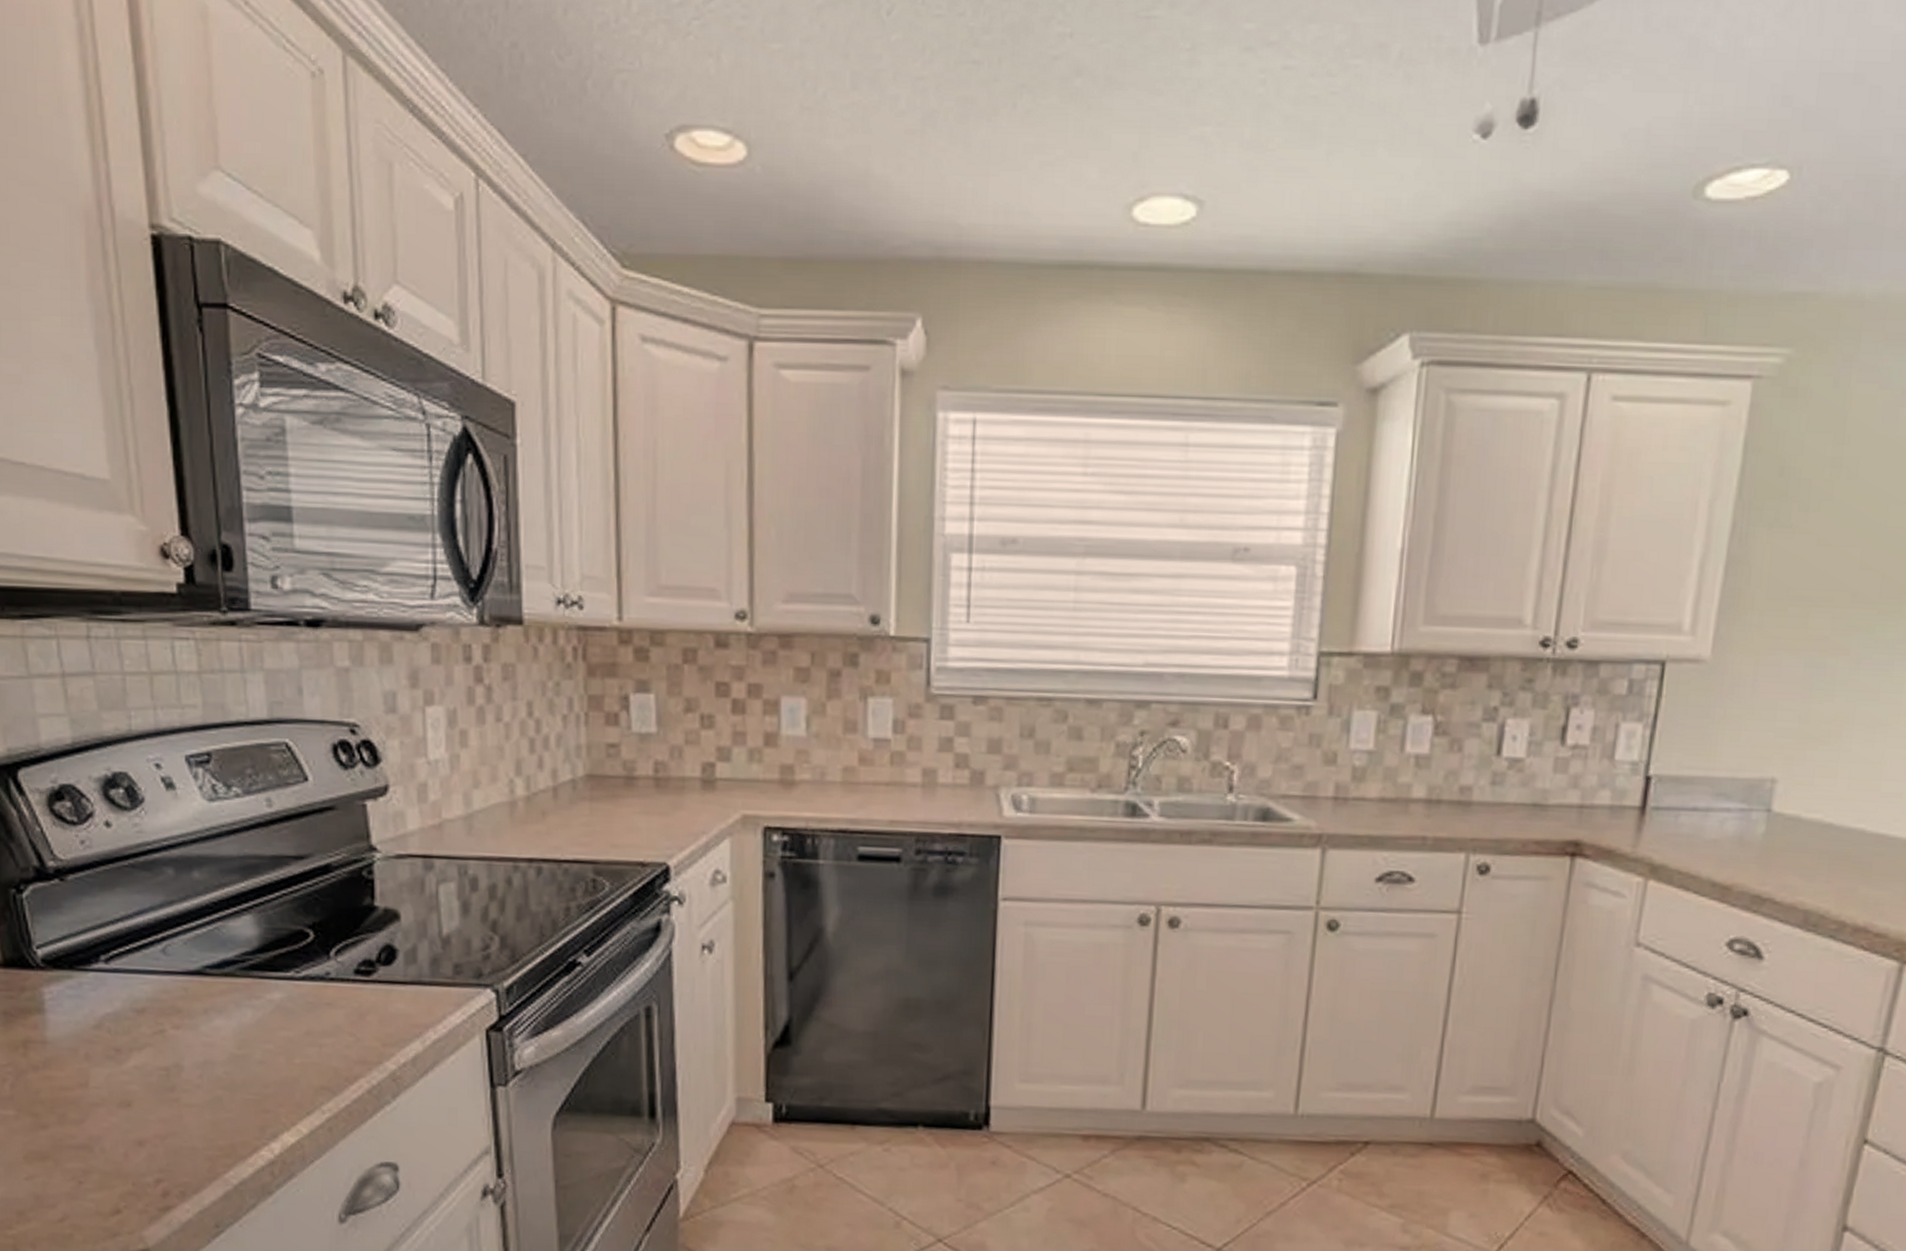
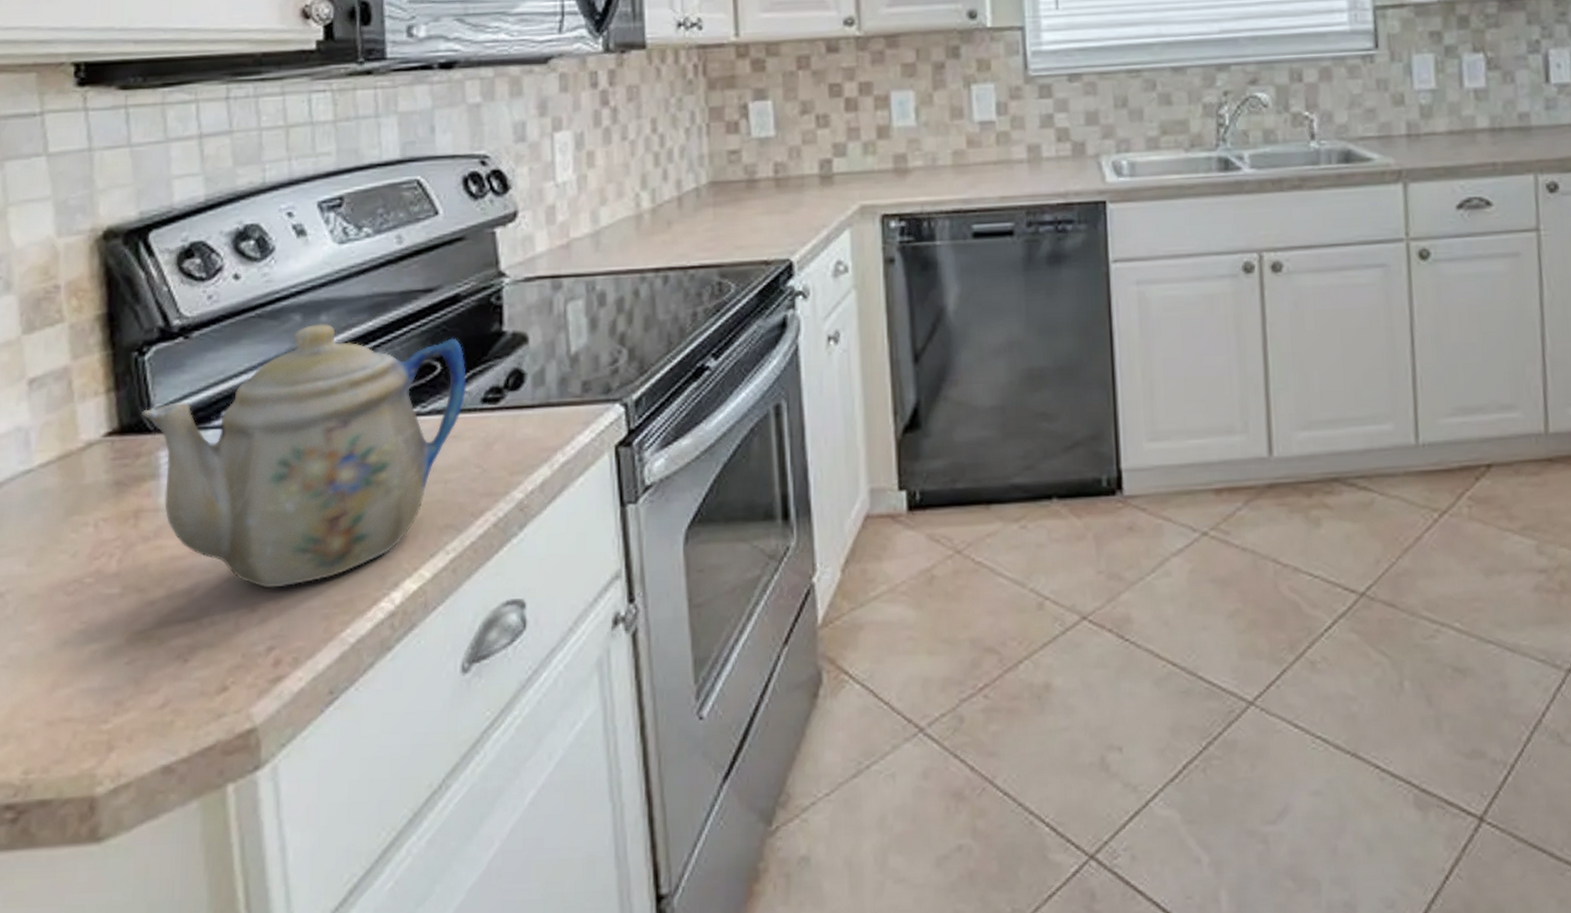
teapot: none [23,879,339,1127] -> present [142,323,466,588]

